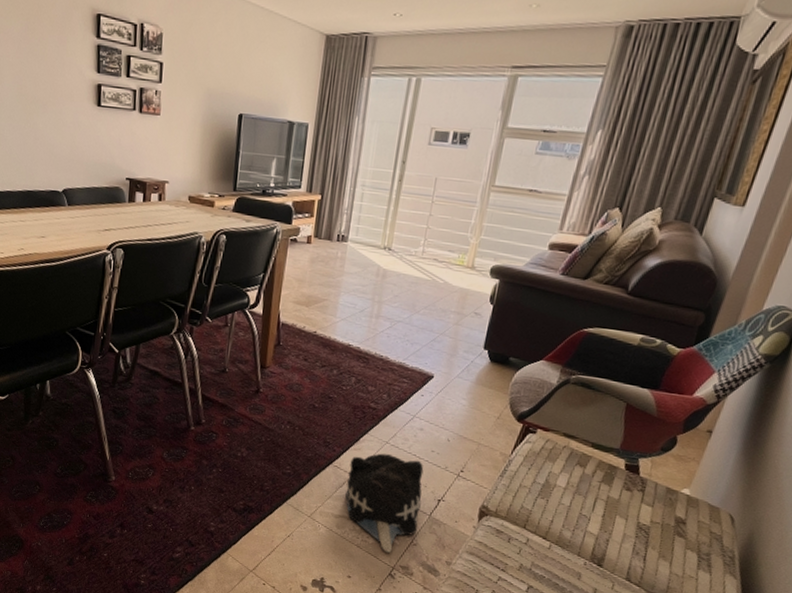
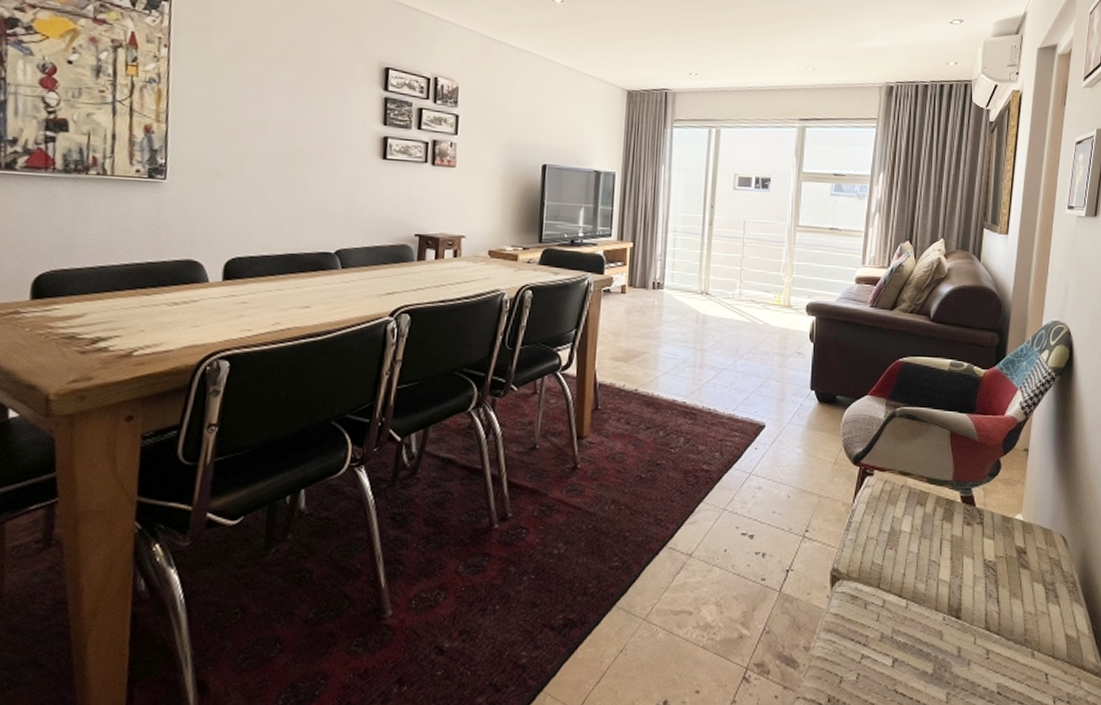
plush toy: present [345,453,424,553] -> none [684,523,769,649]

